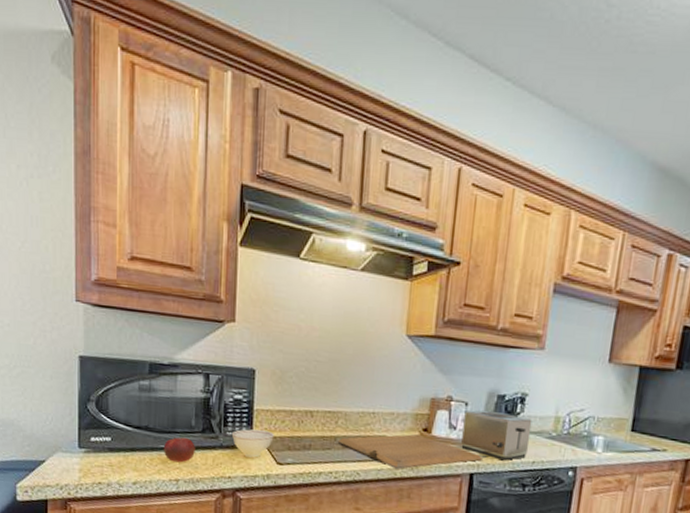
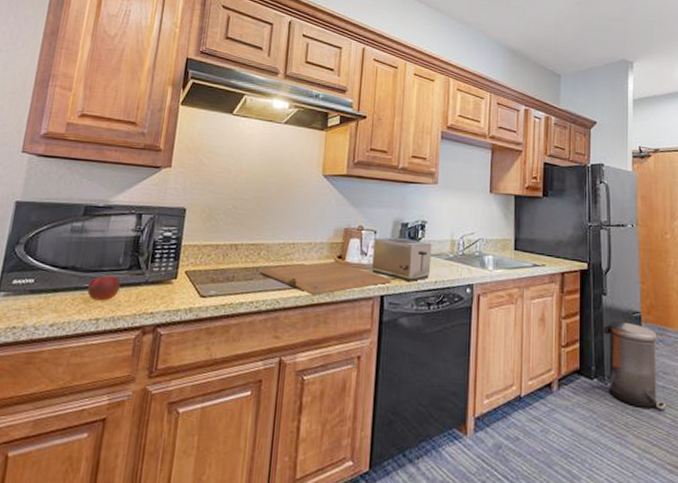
bowl: present [231,429,274,459] -> none [157,264,199,293]

